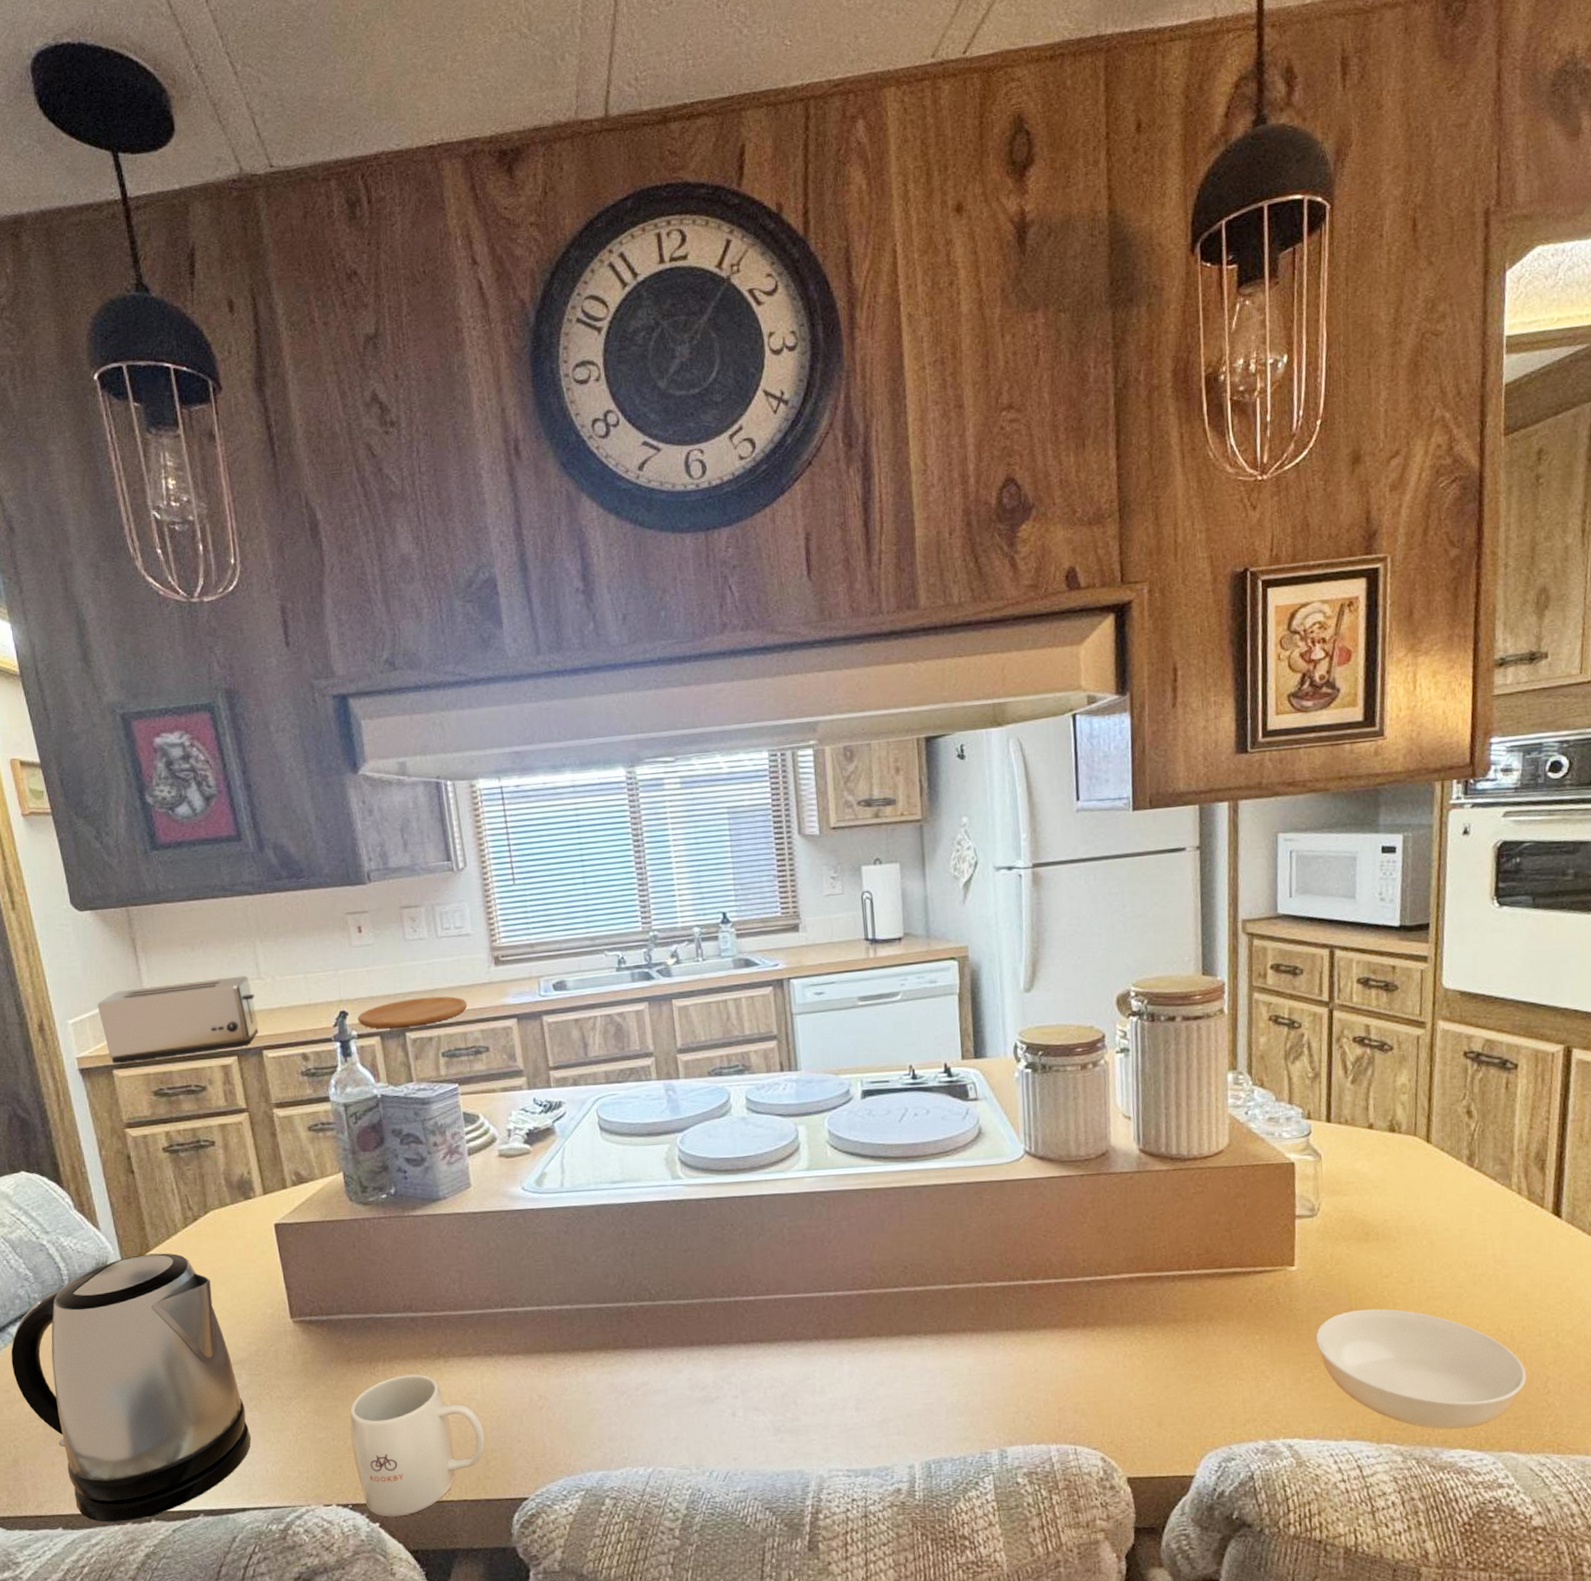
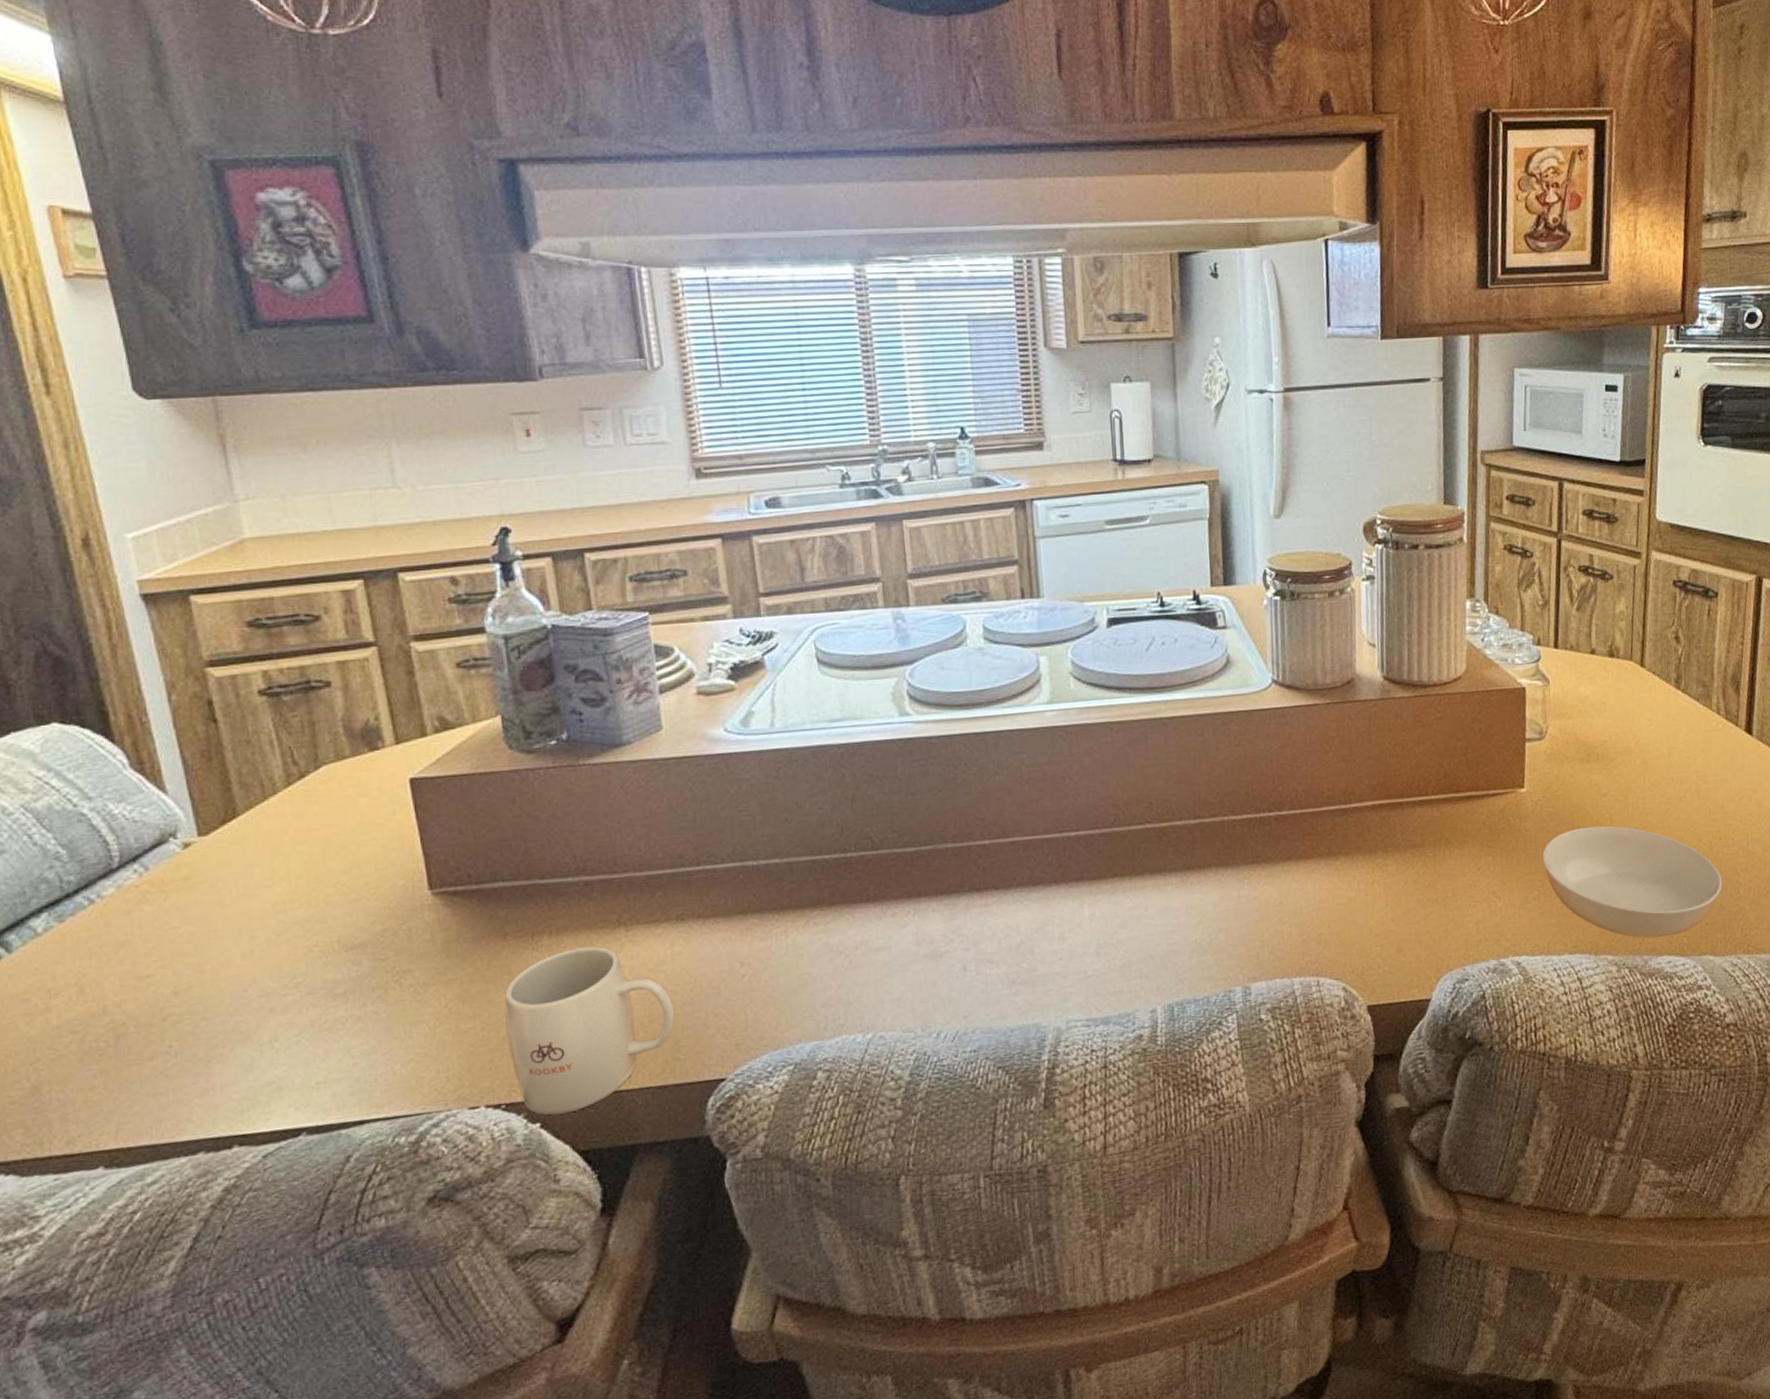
kettle: present [10,1253,252,1523] -> none [31,818,374,1155]
toaster: present [97,975,259,1064] -> none [168,483,393,588]
cutting board: present [357,996,467,1029] -> none [523,512,661,549]

